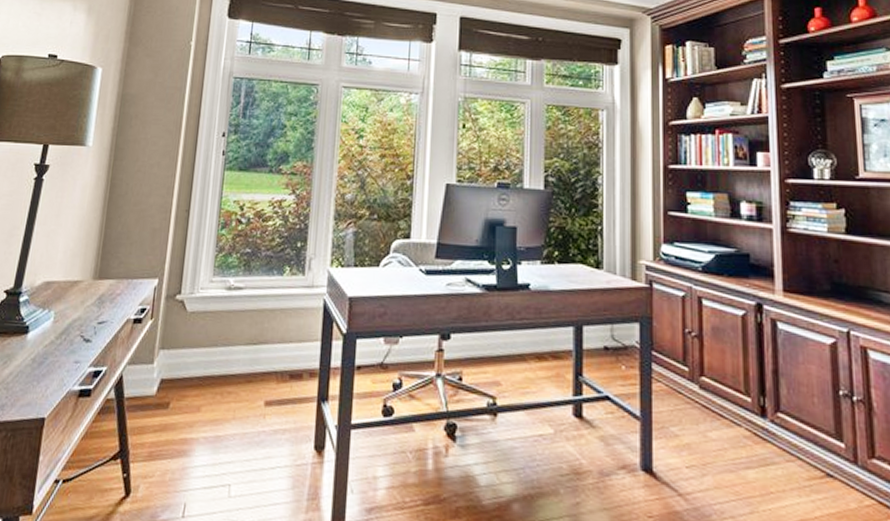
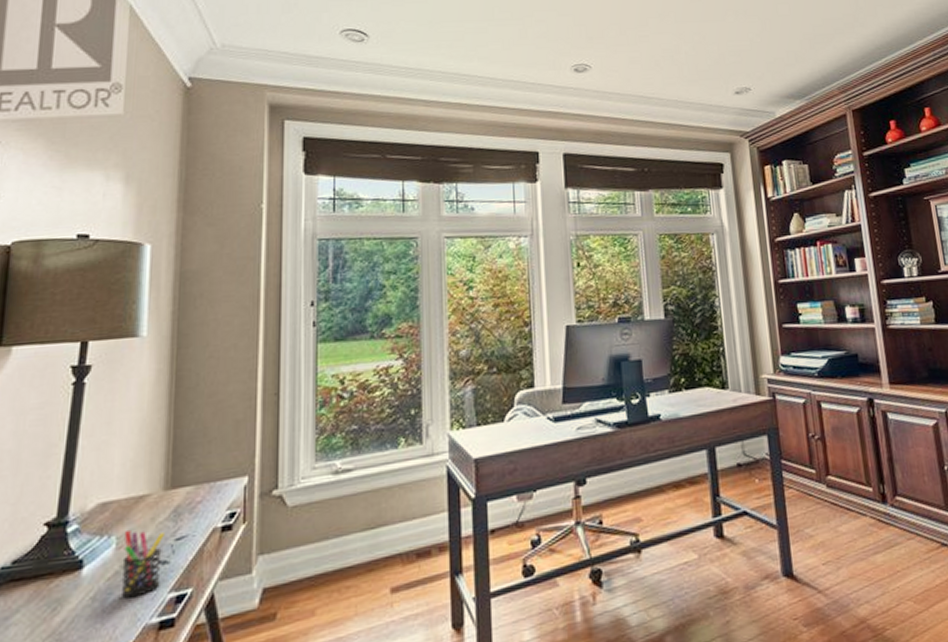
pen holder: none [53,307,90,366] -> present [120,529,164,599]

